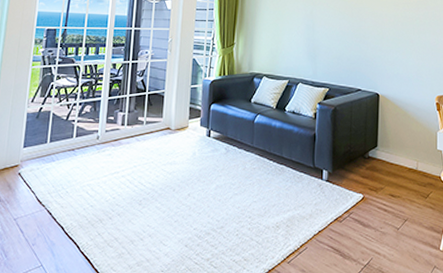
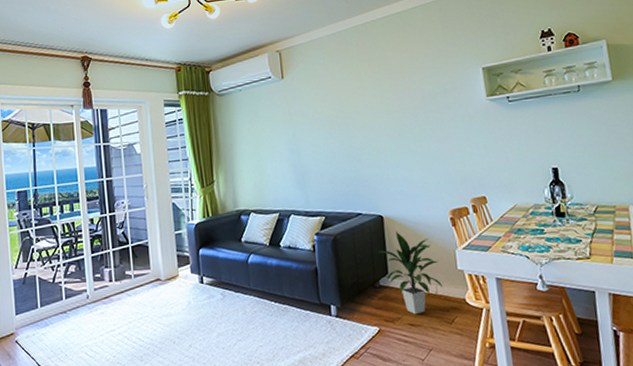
indoor plant: none [372,109,423,187] -> present [379,231,444,315]

